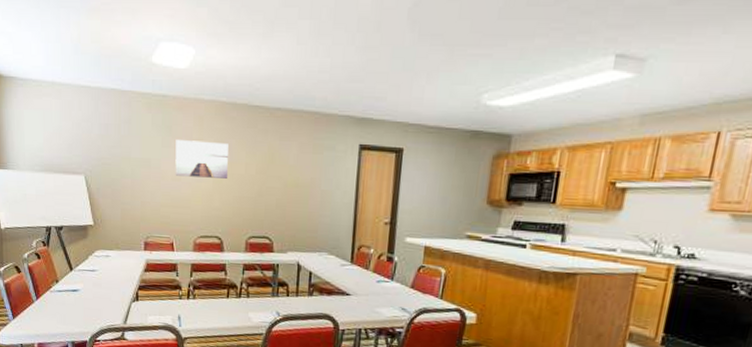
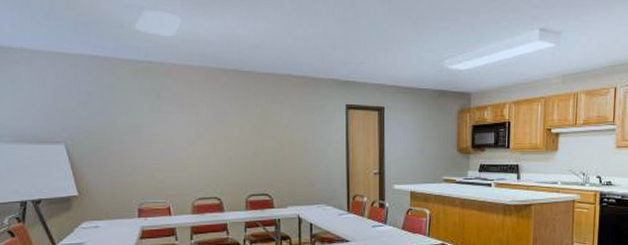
wall art: present [175,140,229,179] -> none [166,105,224,141]

